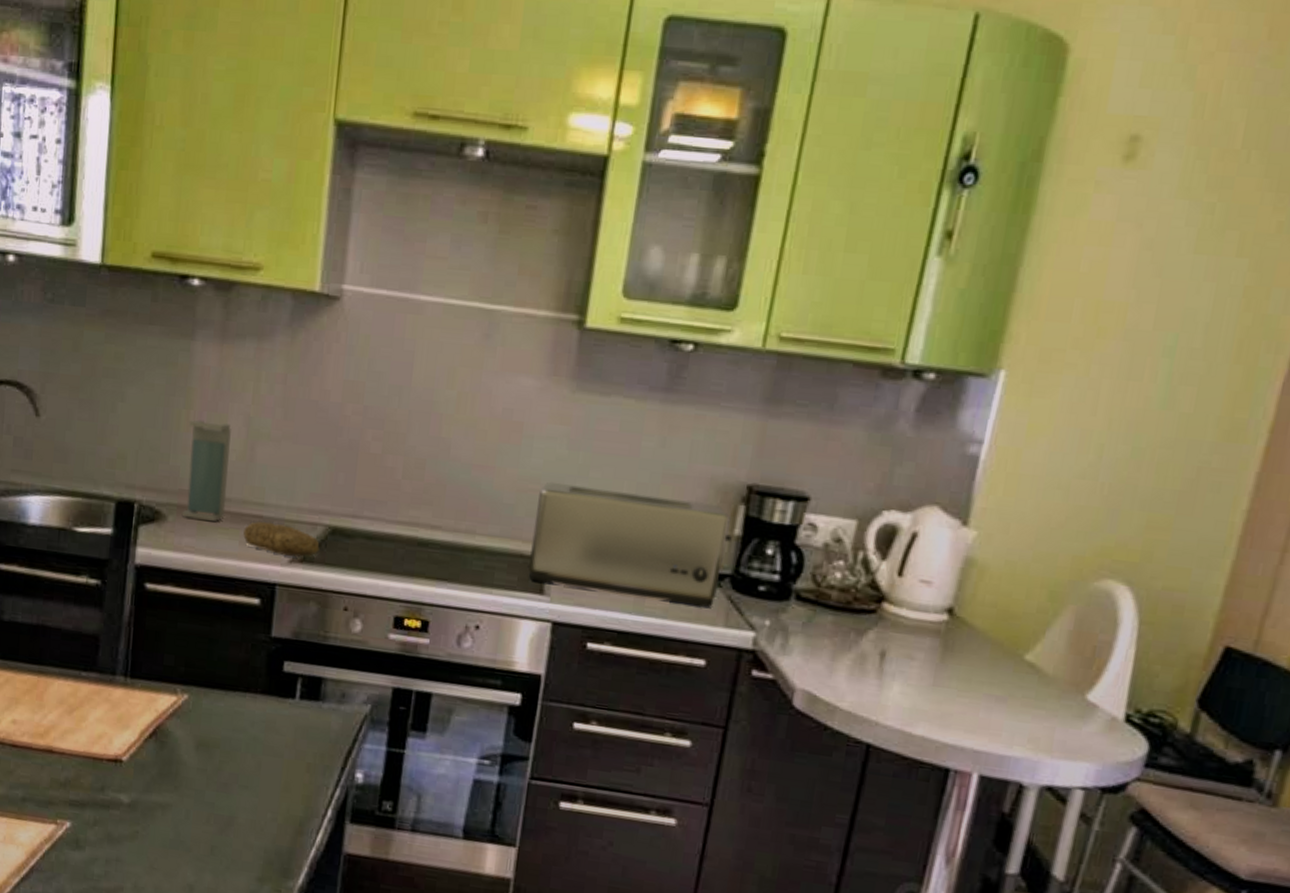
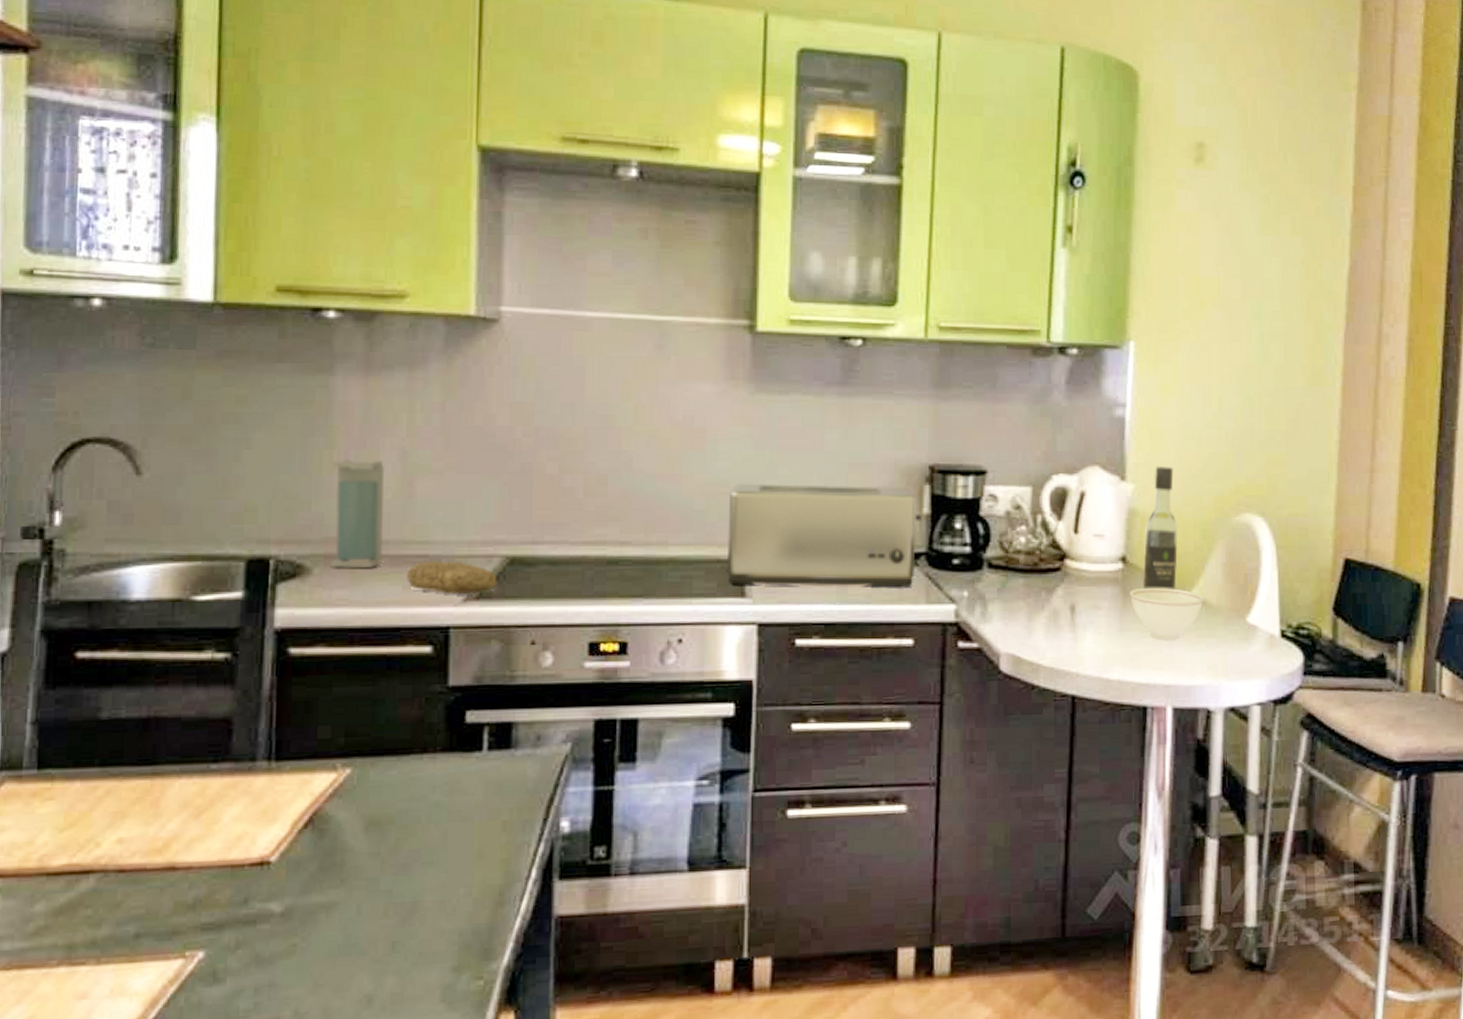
bowl: none [949,644,1039,706] -> present [1129,587,1204,640]
bottle: none [968,514,1028,651] -> present [1142,465,1179,590]

